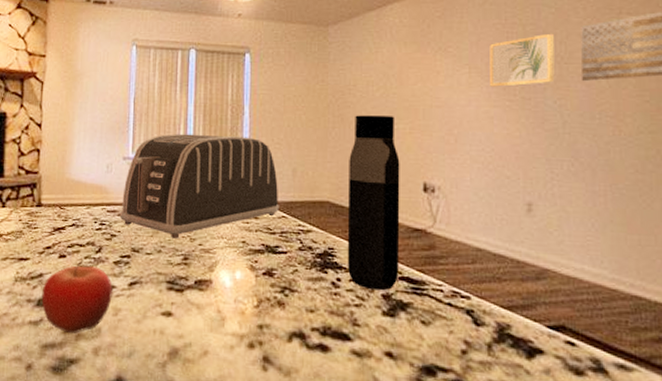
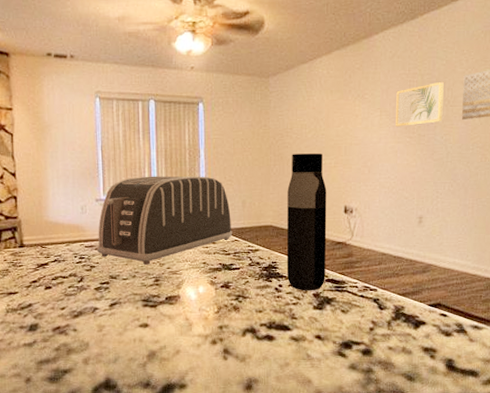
fruit: present [41,261,114,334] -> none [32,291,97,350]

